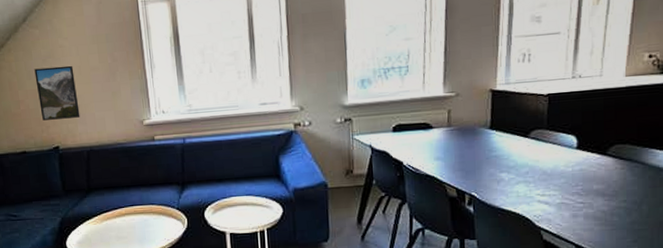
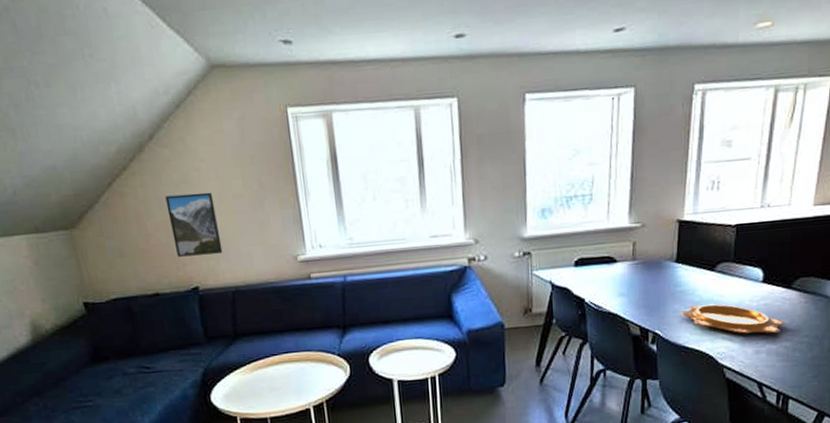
decorative bowl: none [496,169,602,198] -> present [680,304,785,334]

